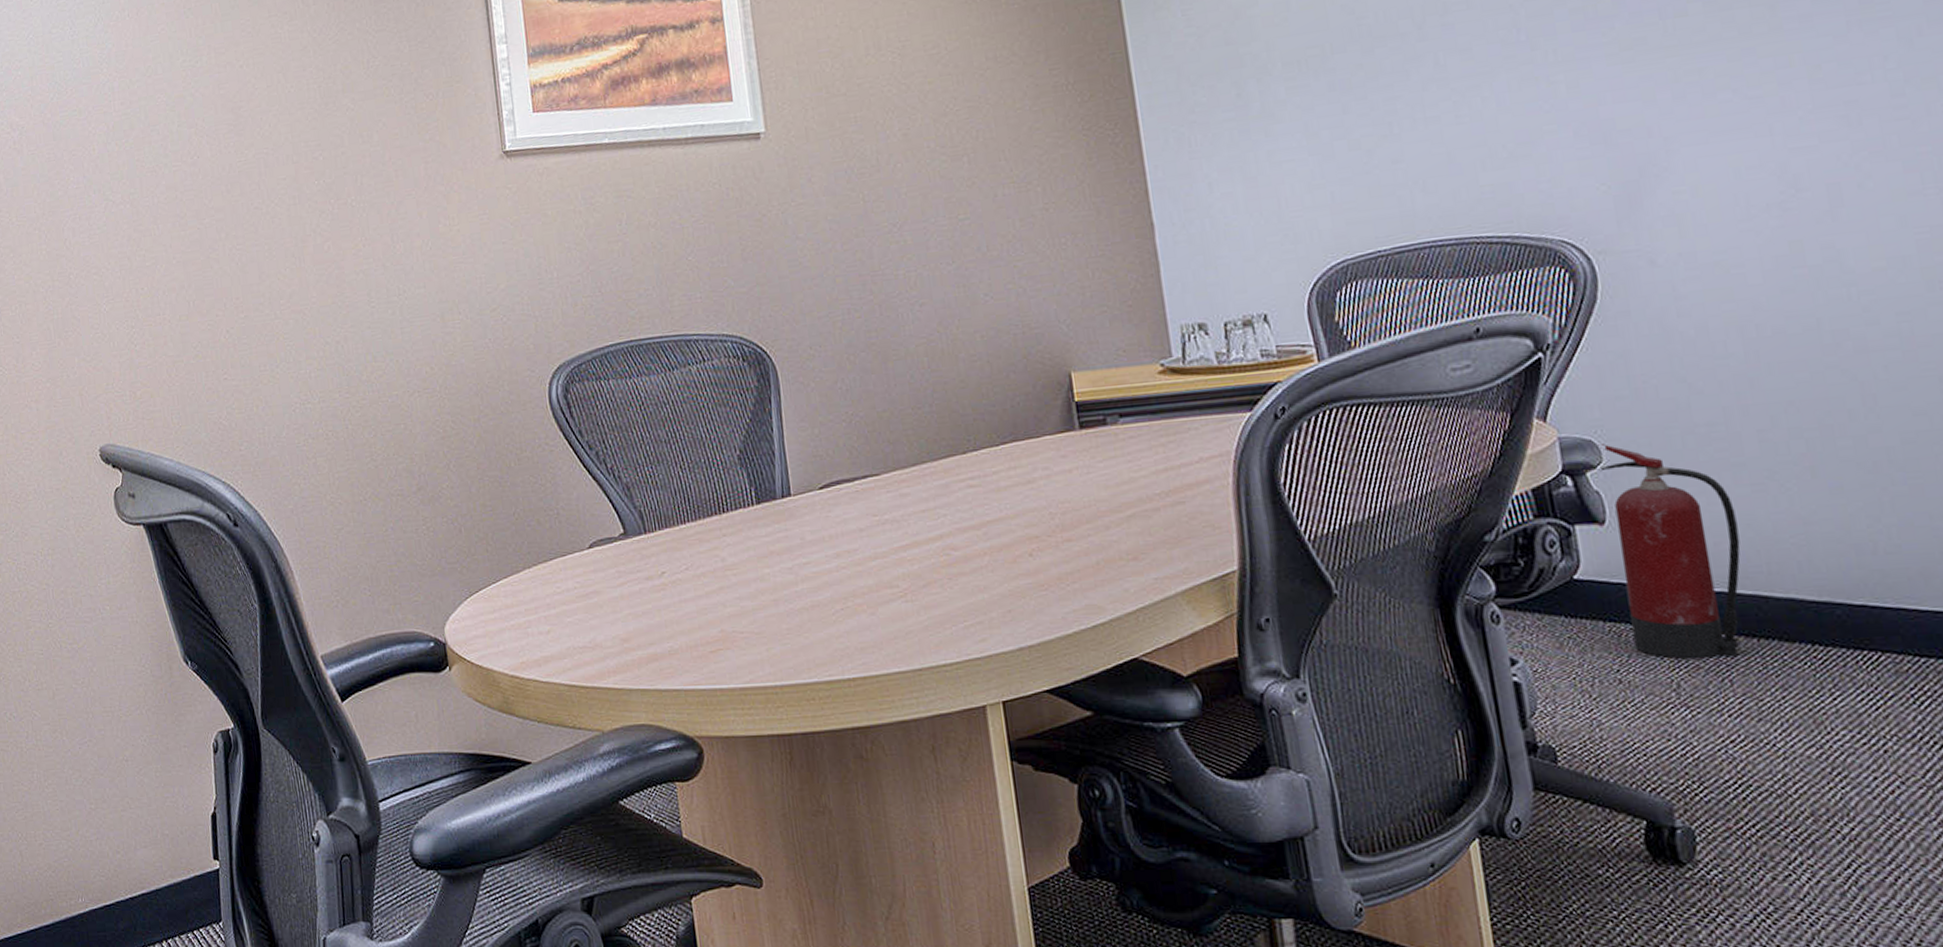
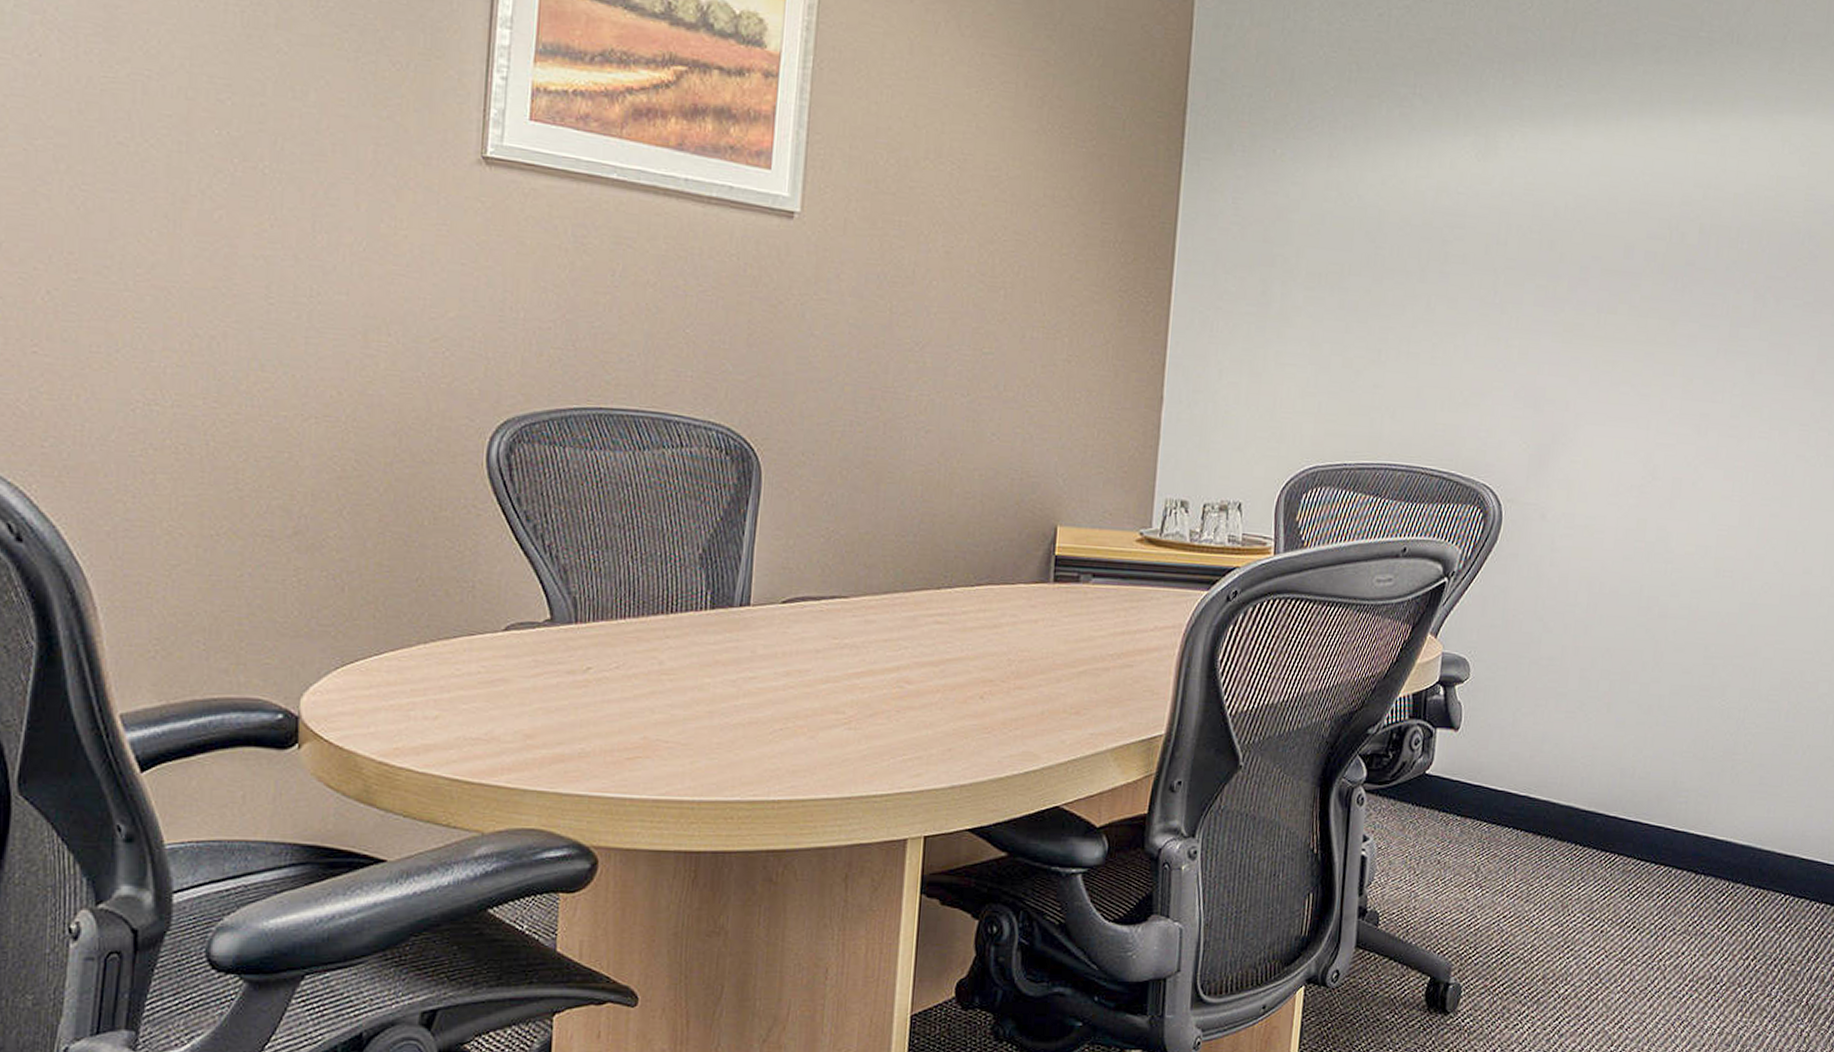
fire extinguisher: present [1598,444,1741,660] -> none [1456,663,1551,850]

